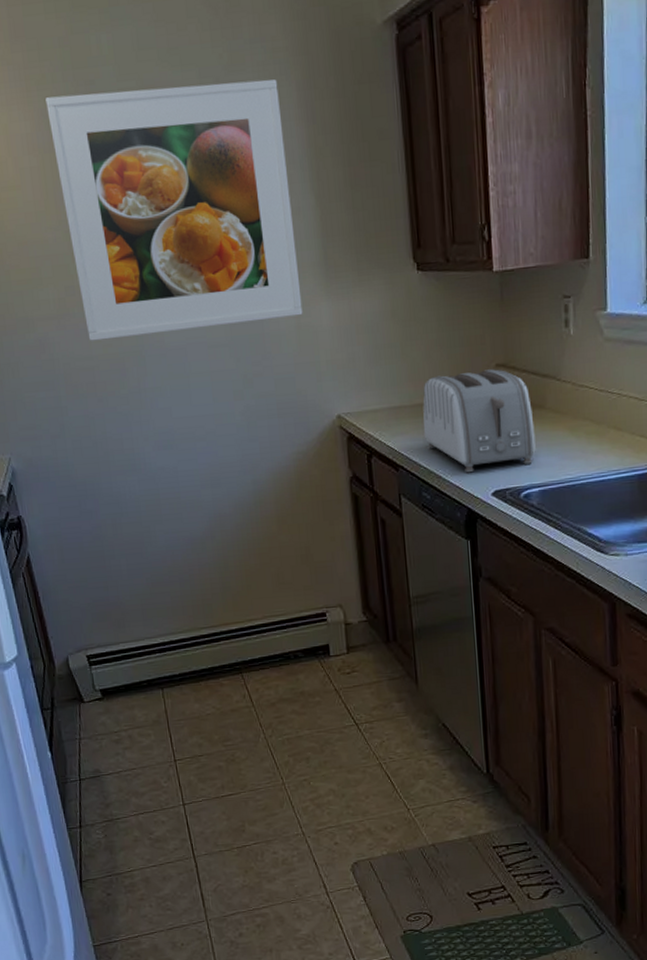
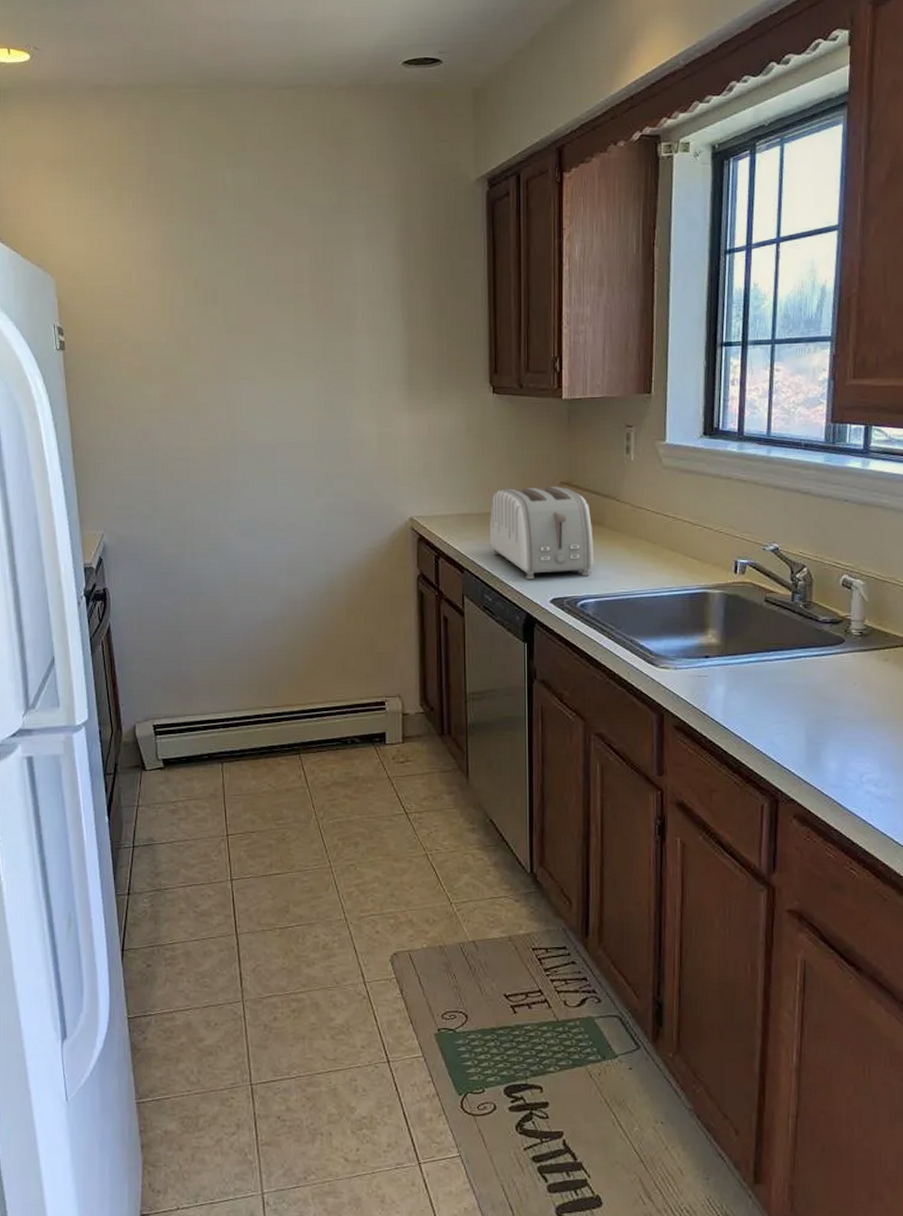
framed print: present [45,79,303,341] -> none [172,220,385,434]

